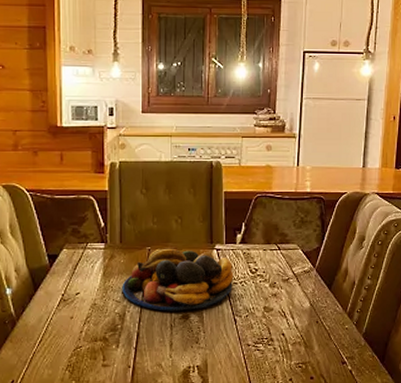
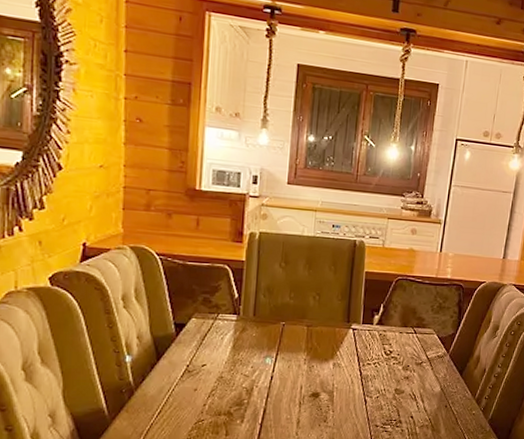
fruit bowl: present [122,248,234,312] -> none [251,324,368,390]

